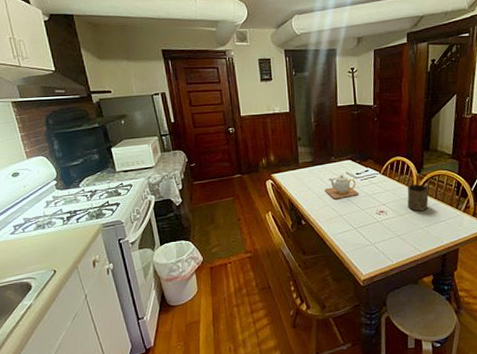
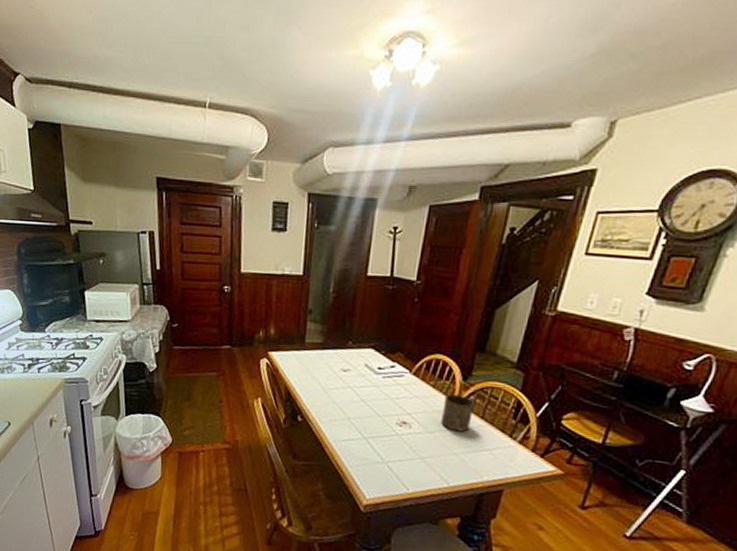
teapot: present [325,174,359,200] -> none [333,366,378,398]

